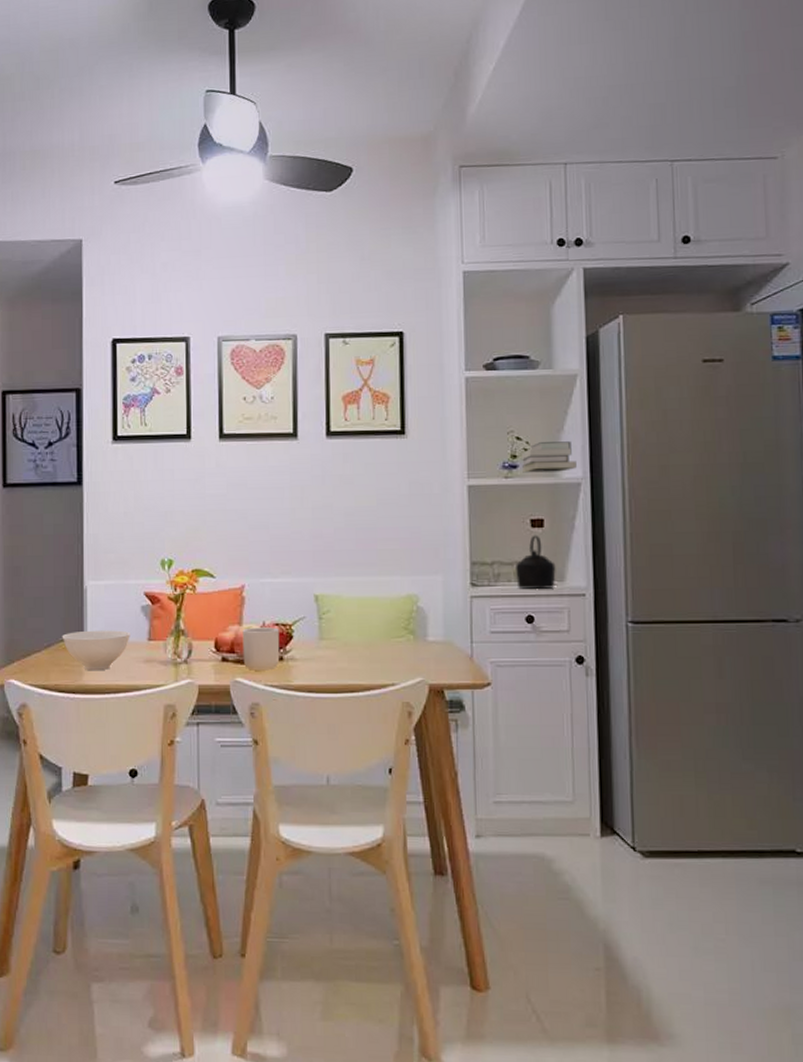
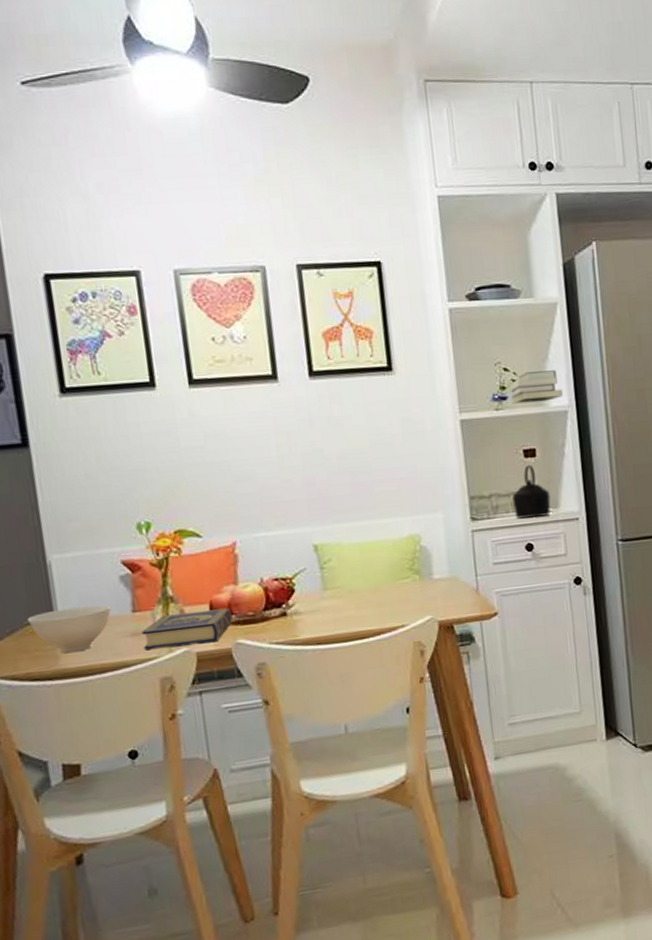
book: none [154,646,234,676] -> present [142,608,233,650]
mug: present [242,627,280,671] -> none [239,583,283,631]

